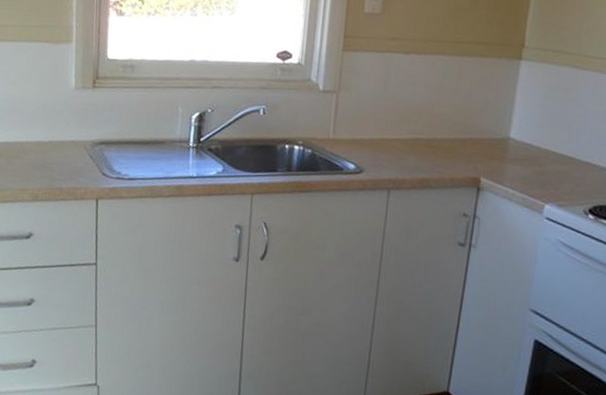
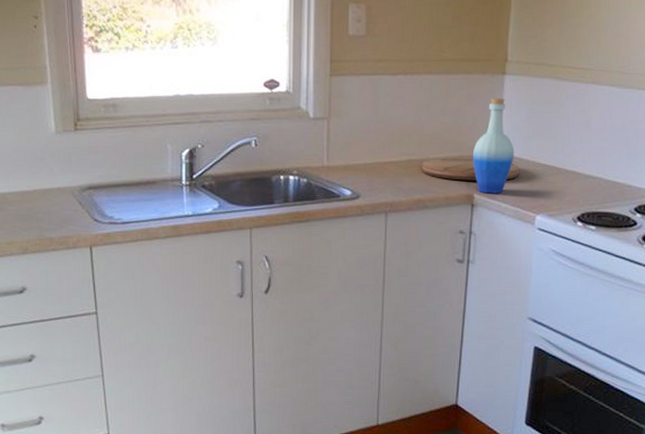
cutting board: none [428,139,531,166] -> present [421,158,520,181]
bottle: none [482,82,526,179] -> present [473,98,515,194]

